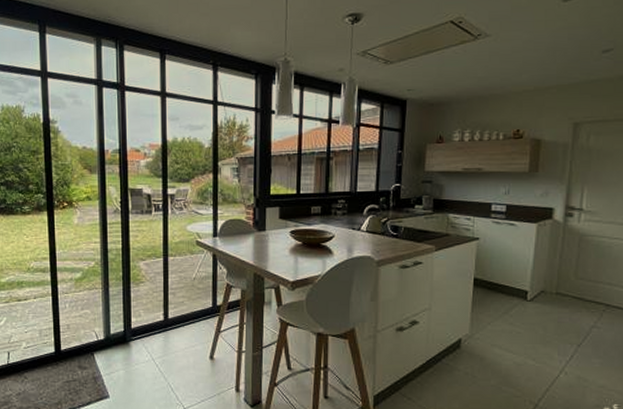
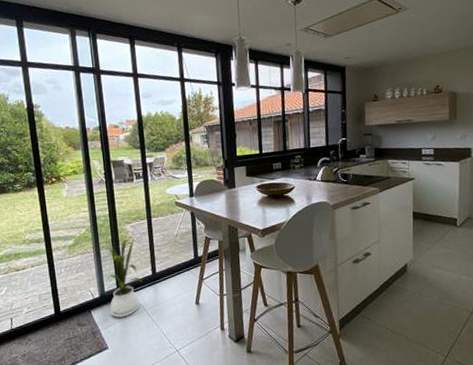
house plant: none [107,276,153,365] -> present [98,237,143,318]

